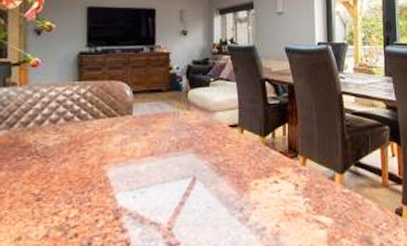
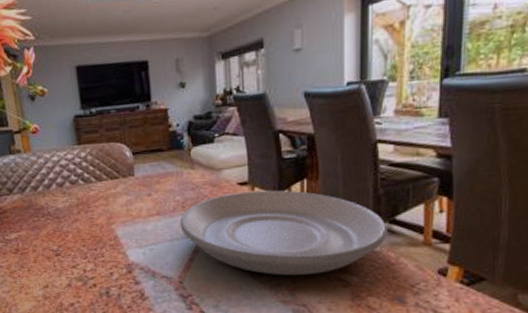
plate: none [173,133,354,219] -> present [179,190,388,276]

